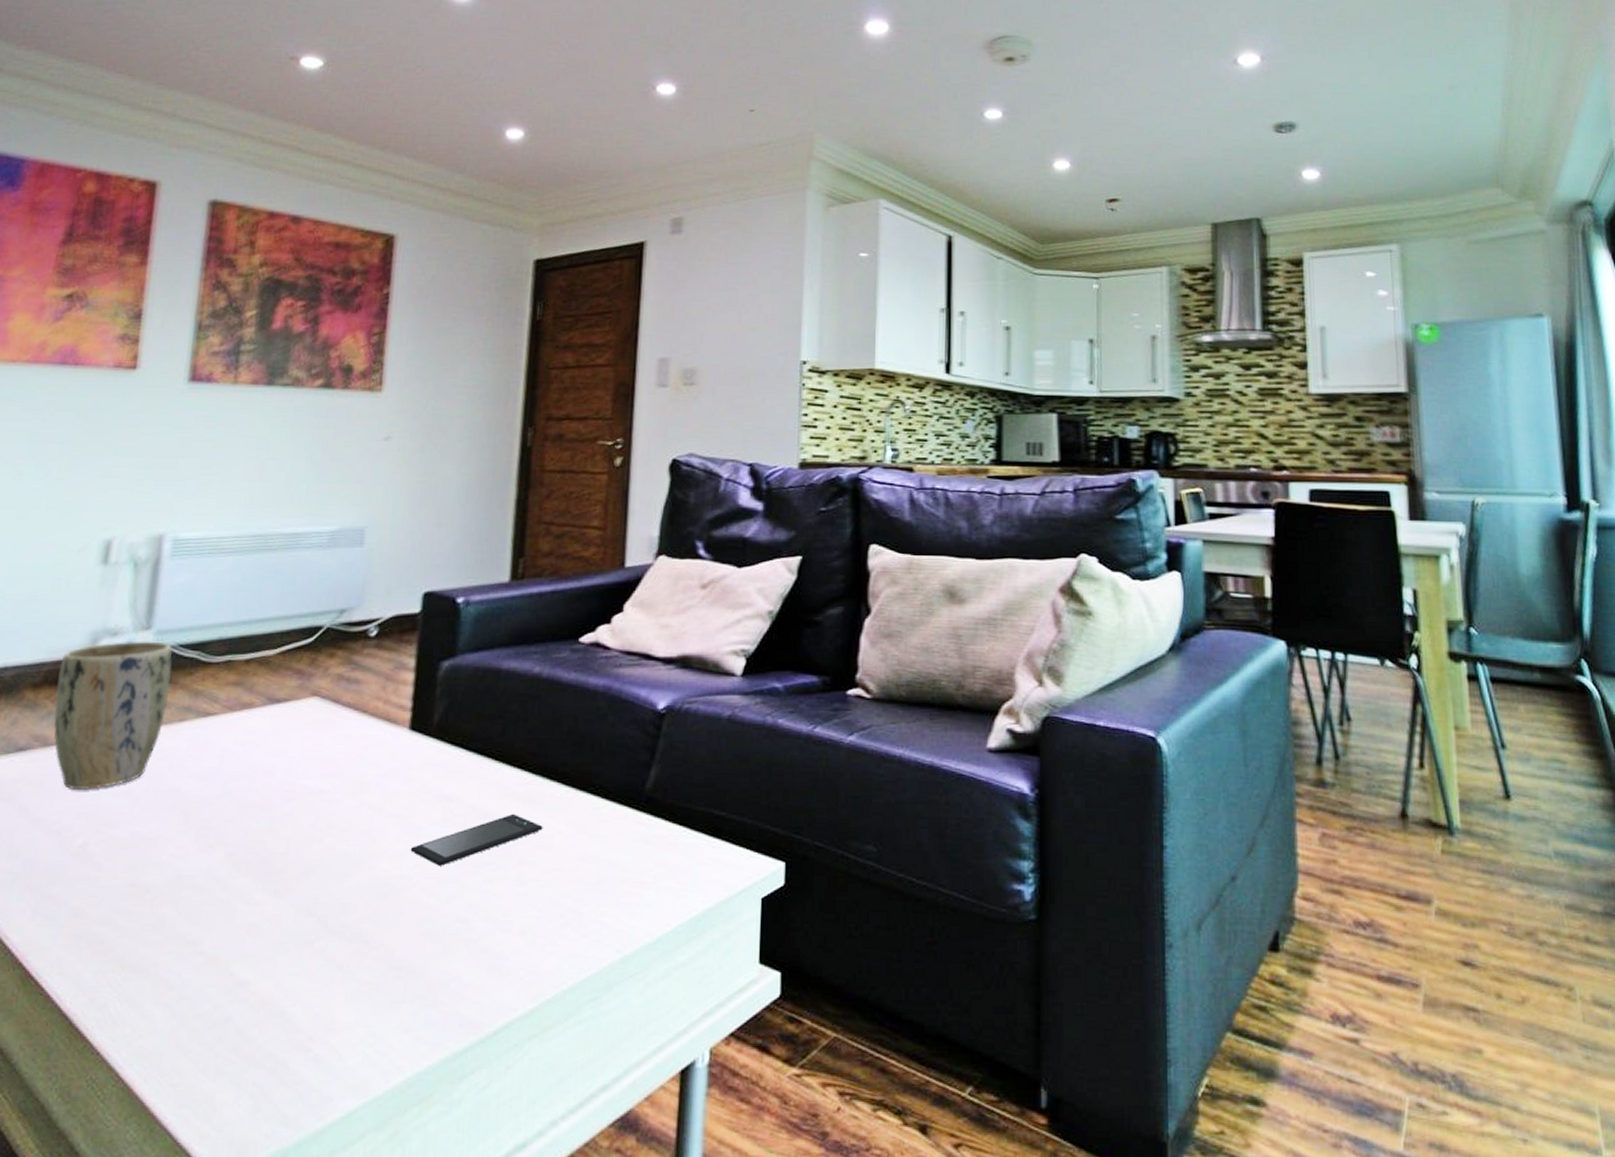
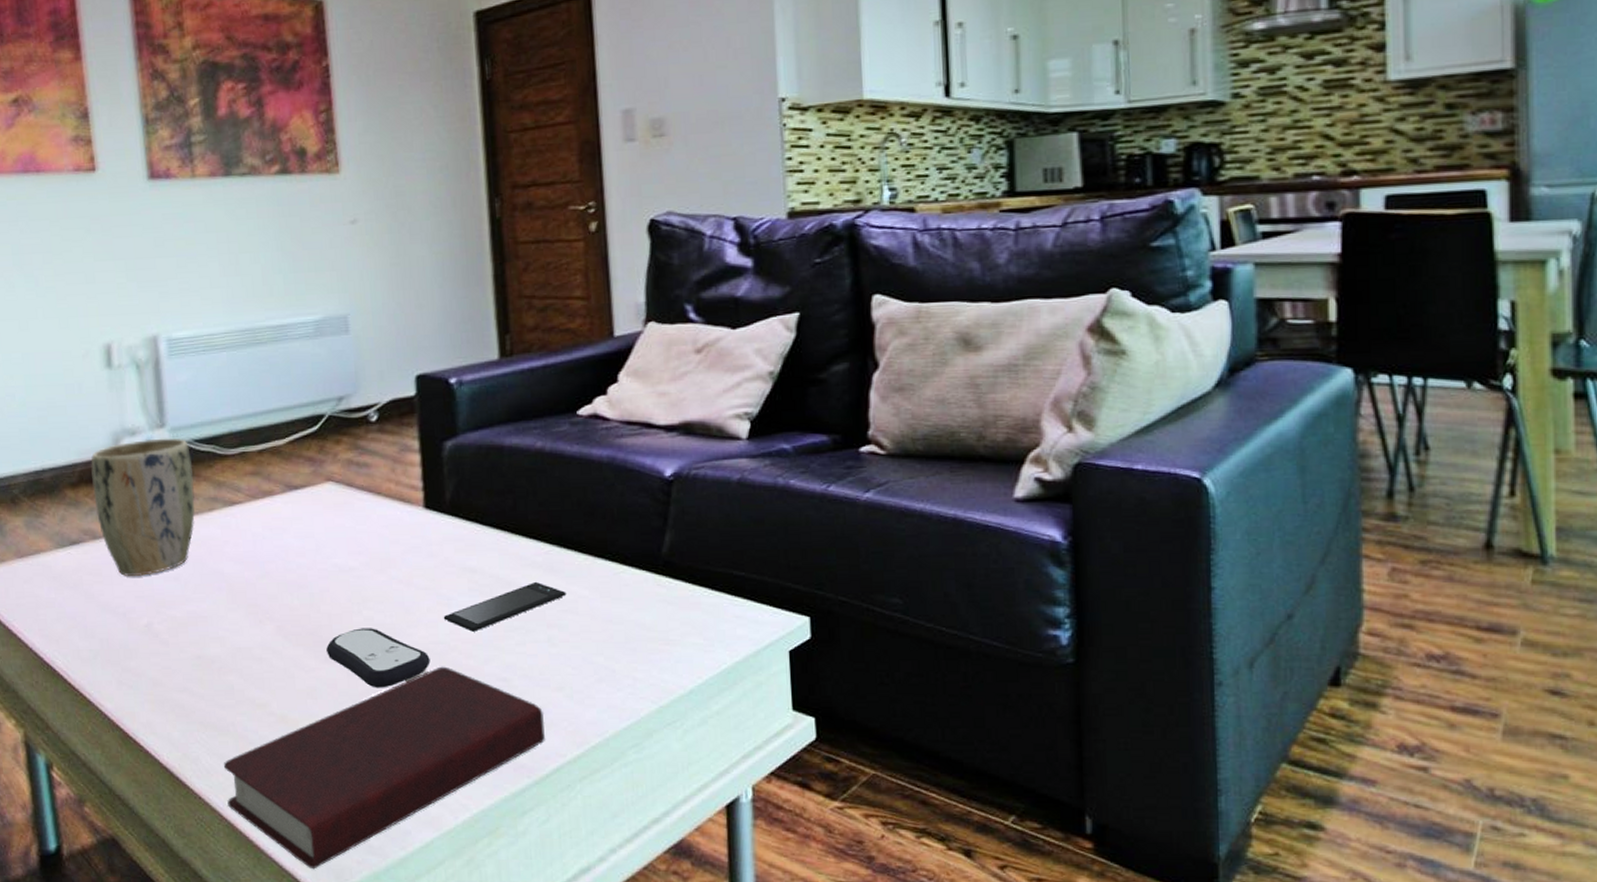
book: none [128,904,501,1145] -> present [223,666,545,870]
remote control: none [277,857,389,927] -> present [326,628,430,688]

